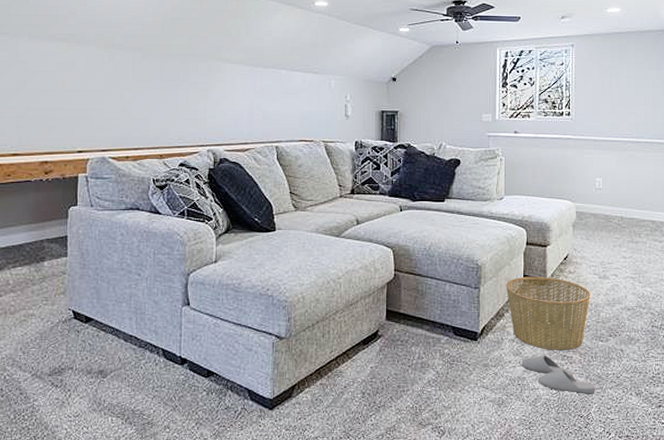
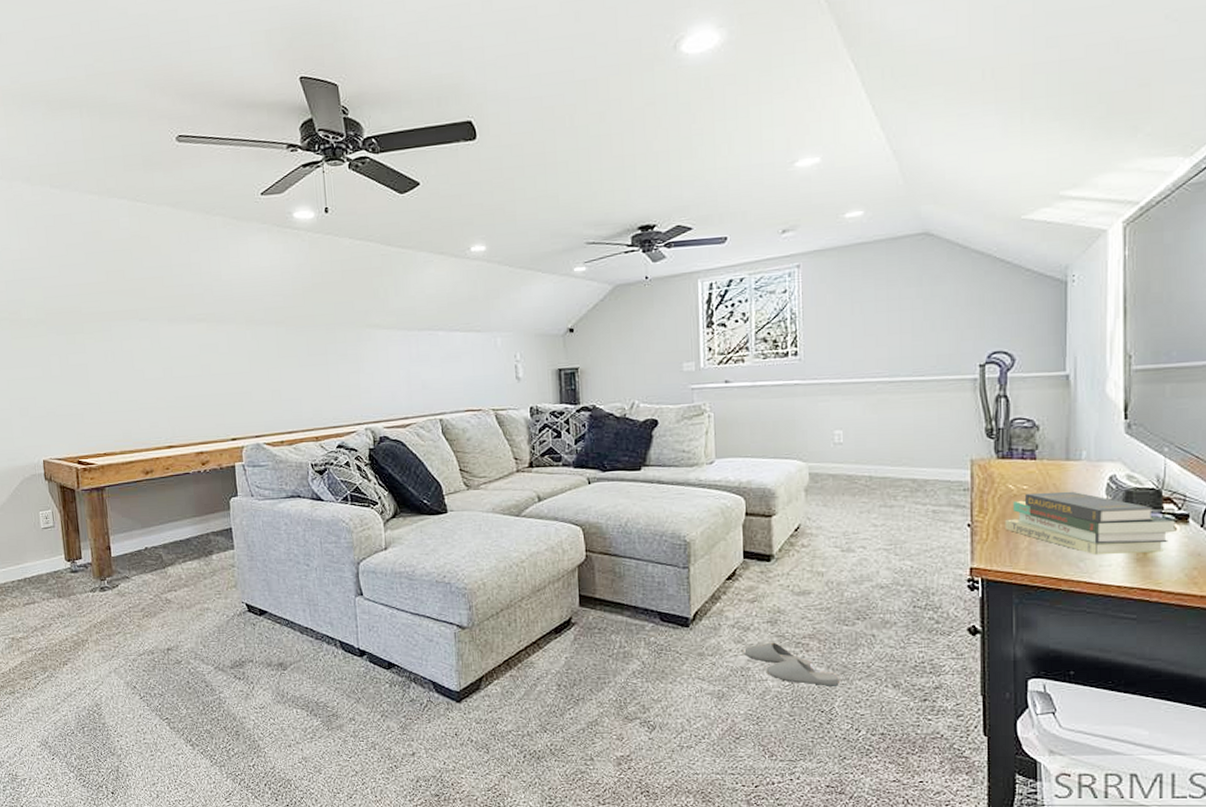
basket: present [506,276,590,350] -> none [721,551,831,637]

